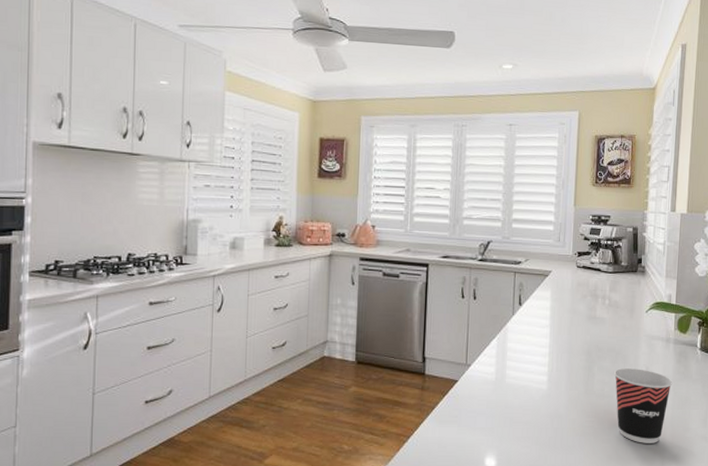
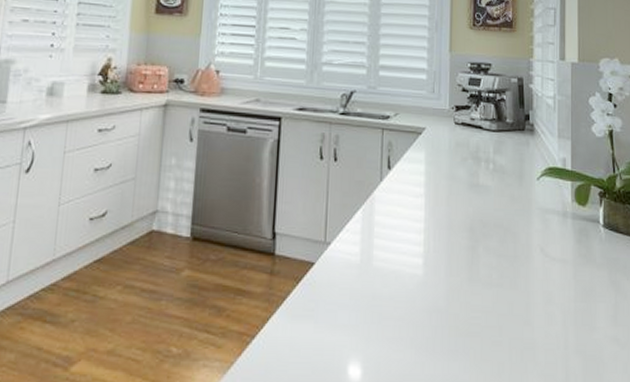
cup: present [613,368,673,443] -> none [502,249,573,347]

